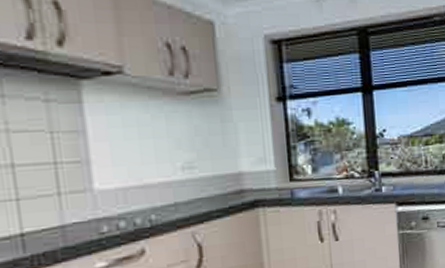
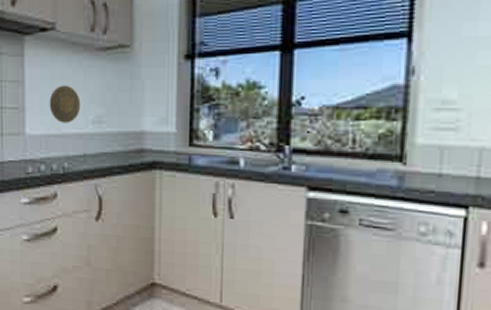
decorative plate: none [123,132,166,173] -> present [49,85,81,123]

